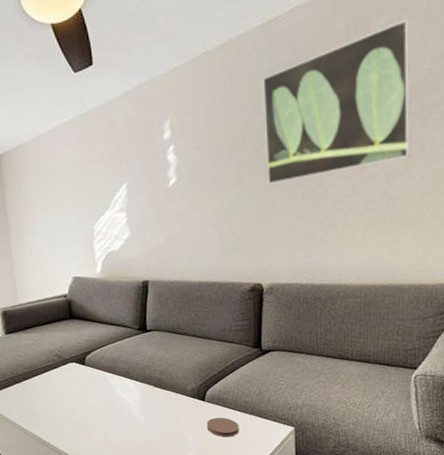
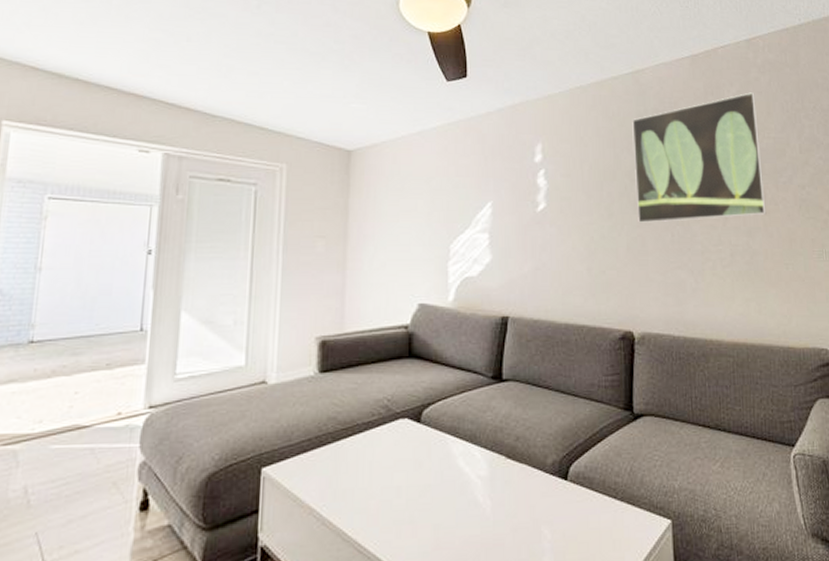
coaster: present [206,417,239,437] -> none [568,504,608,534]

